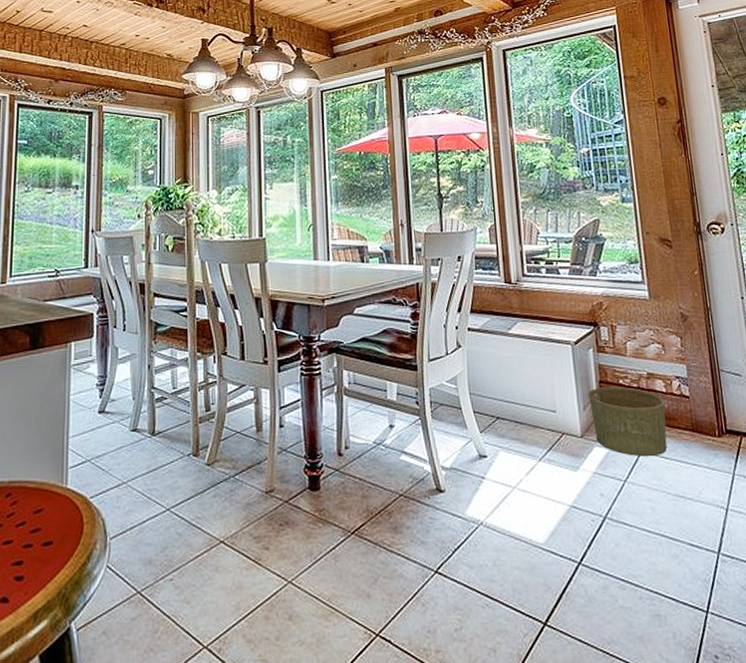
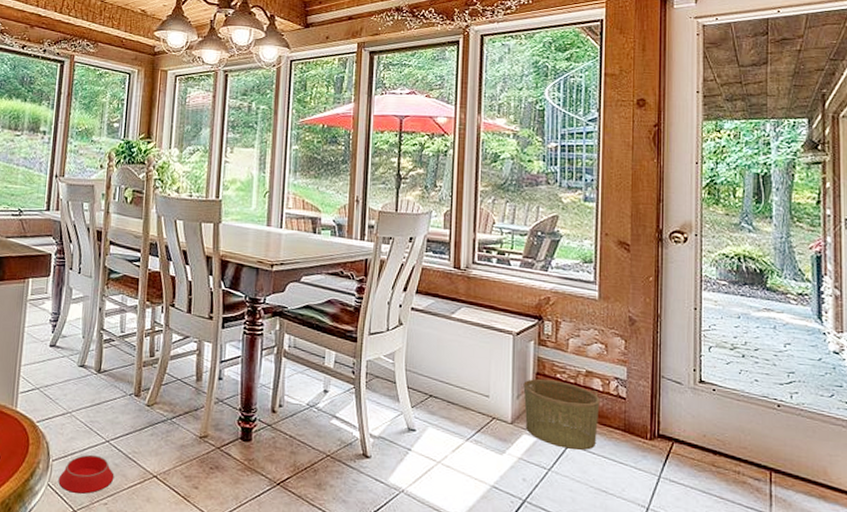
pet bowl: none [118,526,178,572] -> present [58,454,114,494]

